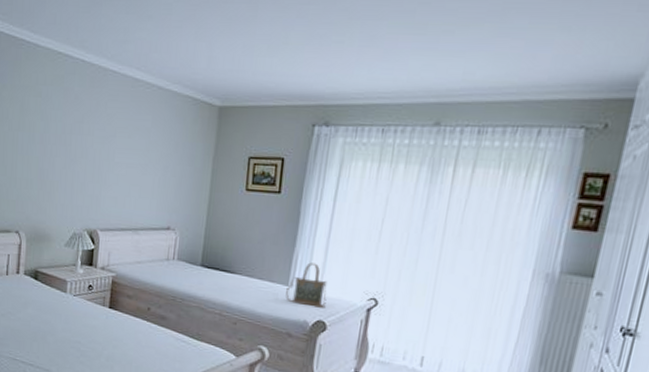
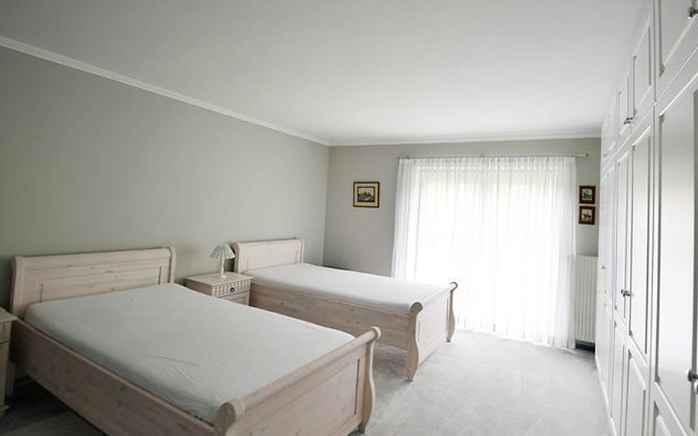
handbag: present [285,262,327,308] -> none [390,258,420,292]

